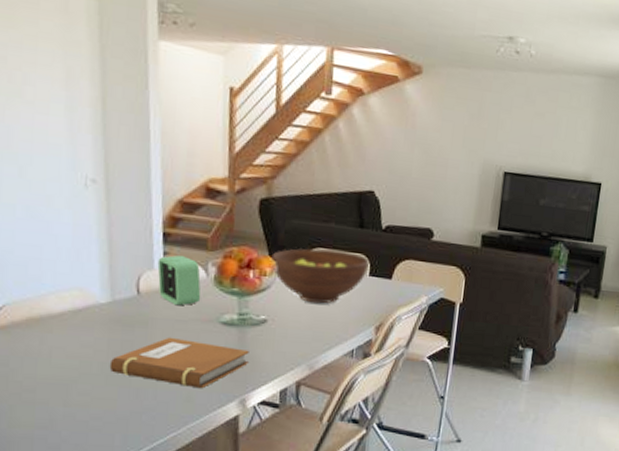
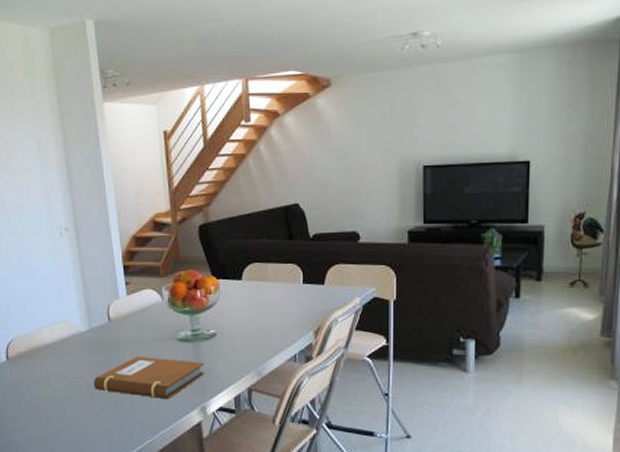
alarm clock: present [157,255,201,306] -> none [121,284,159,328]
fruit bowl: present [271,248,370,304] -> none [214,264,302,314]

